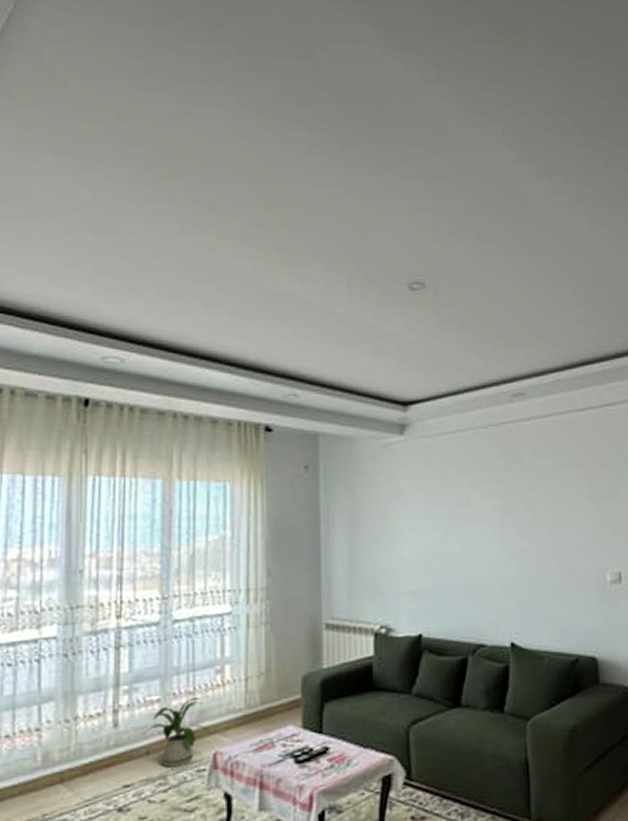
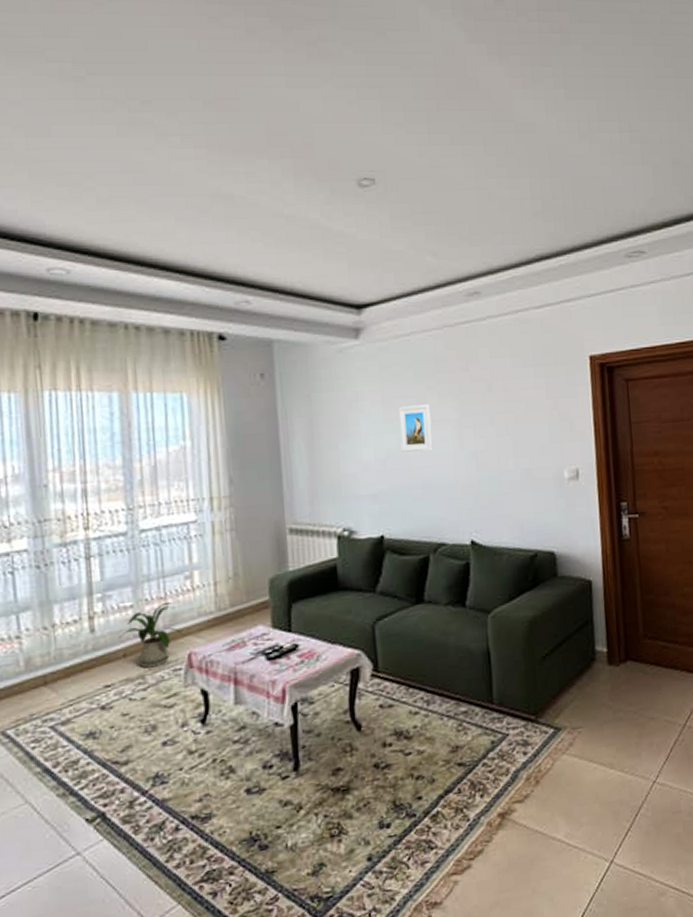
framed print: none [440,502,475,550] -> present [398,404,433,452]

